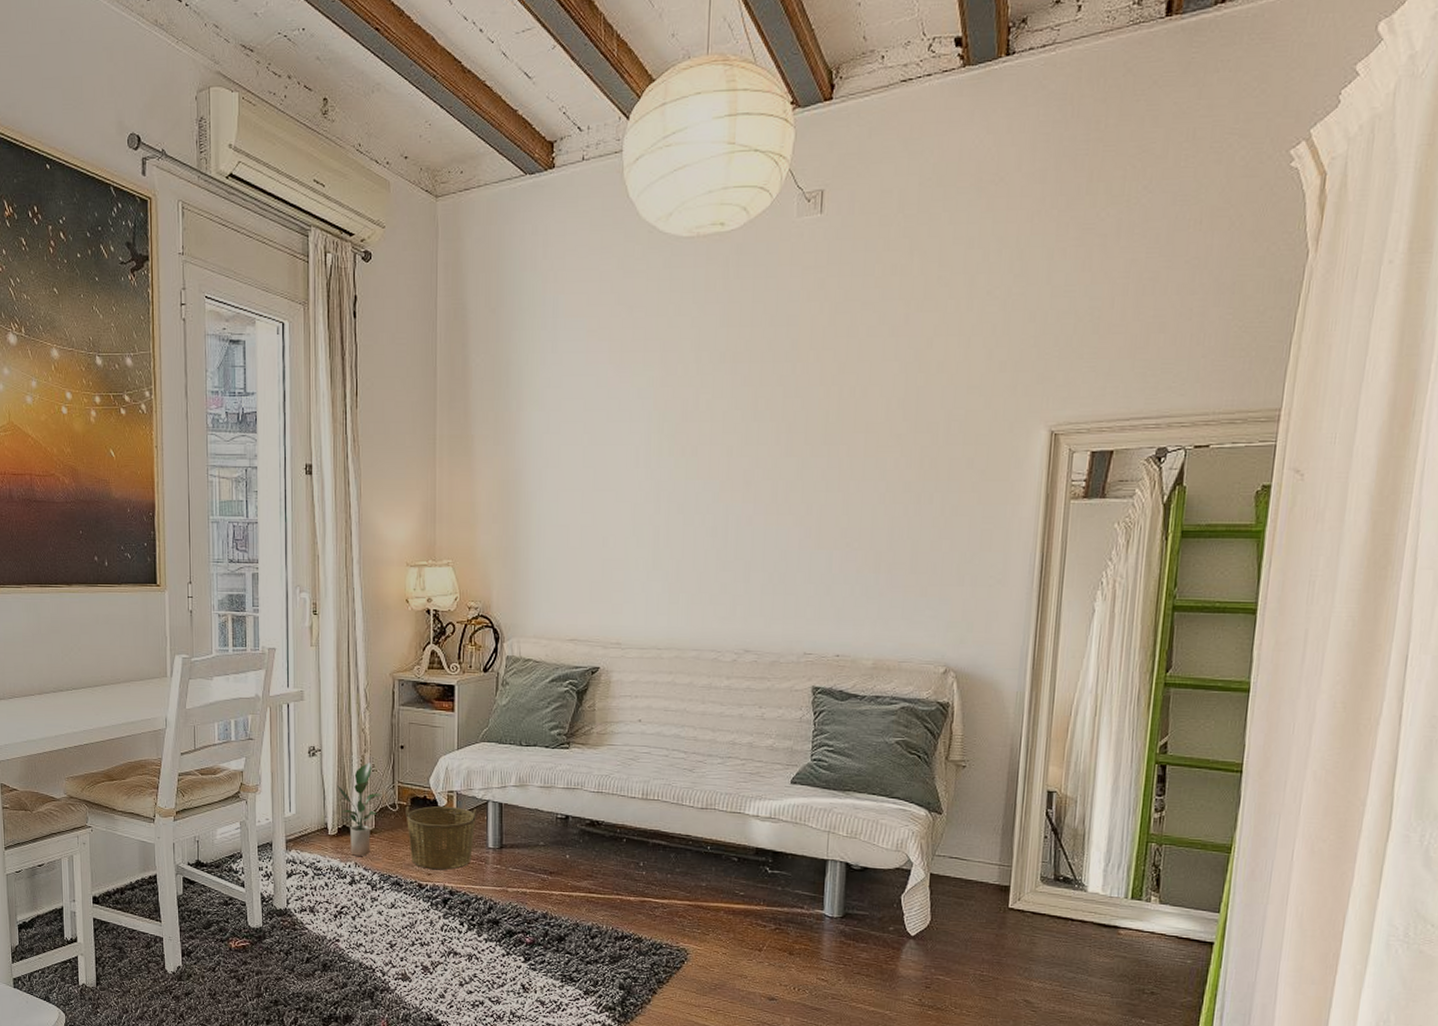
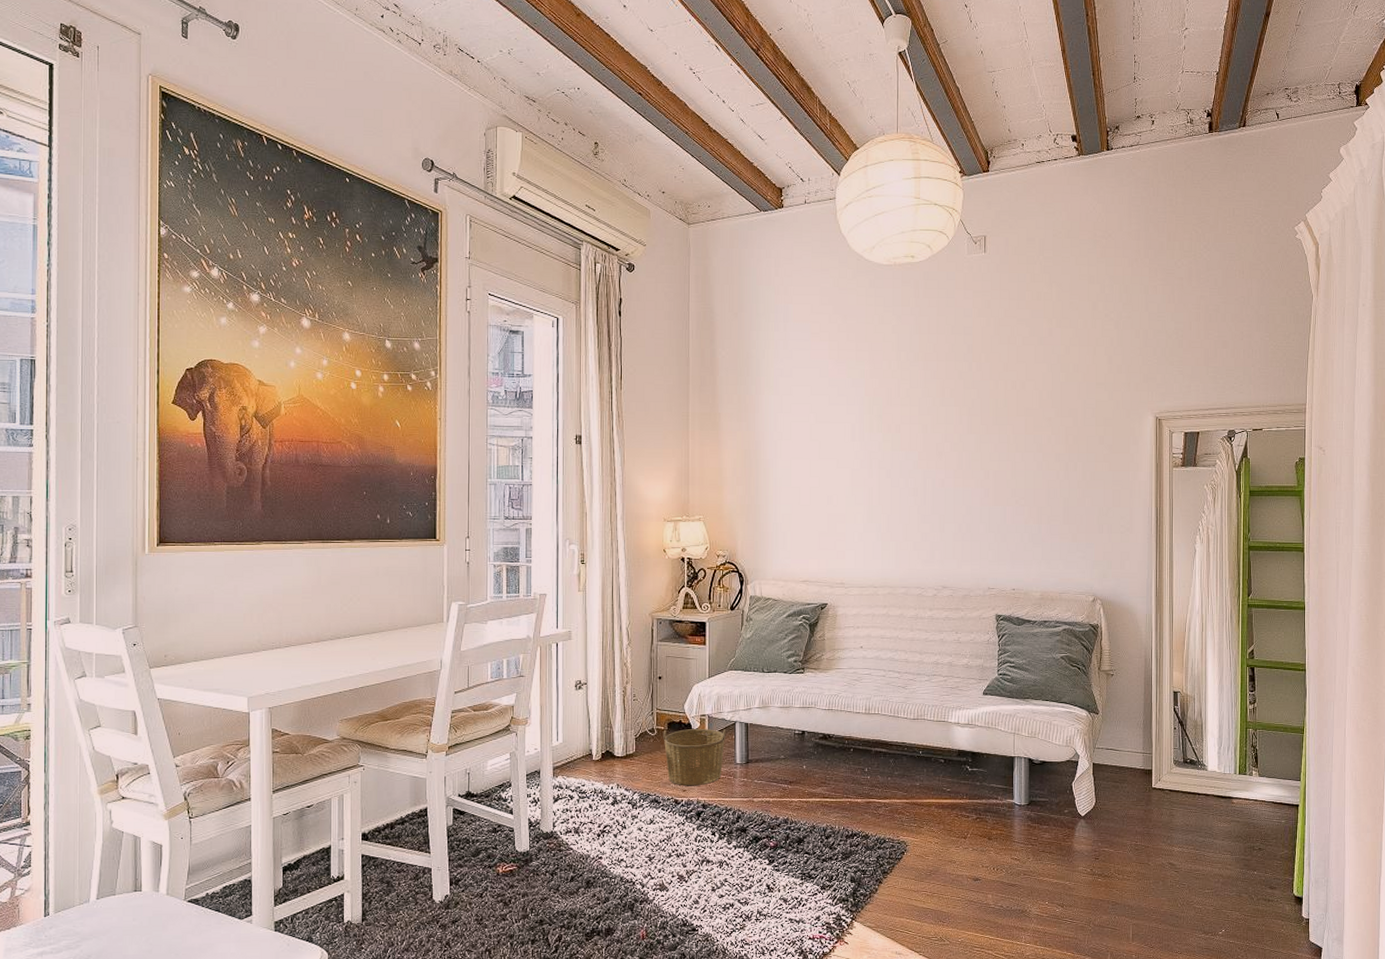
potted plant: present [336,762,382,856] -> none [600,693,642,778]

